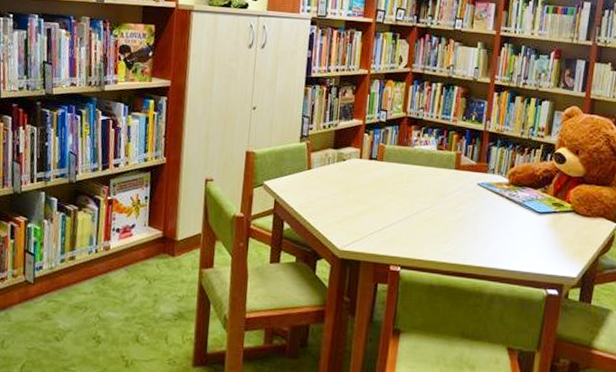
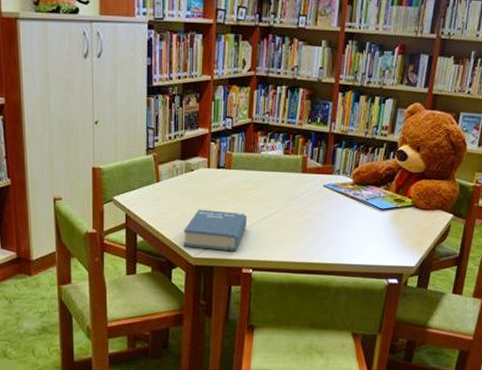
book: none [330,199,398,247] -> present [183,209,248,252]

